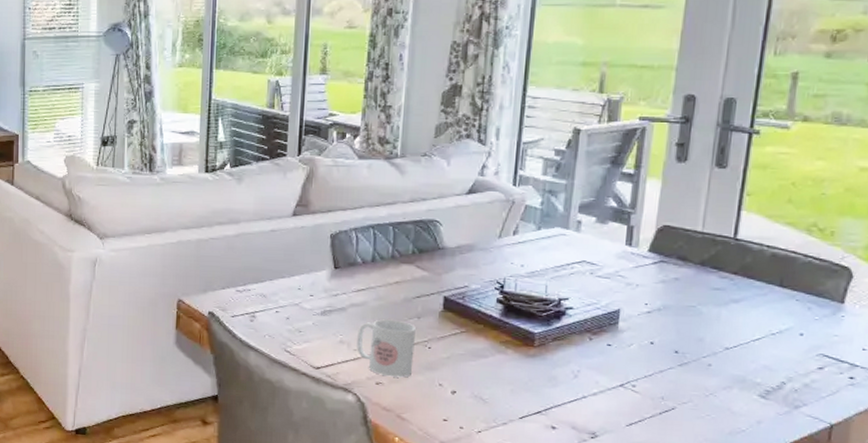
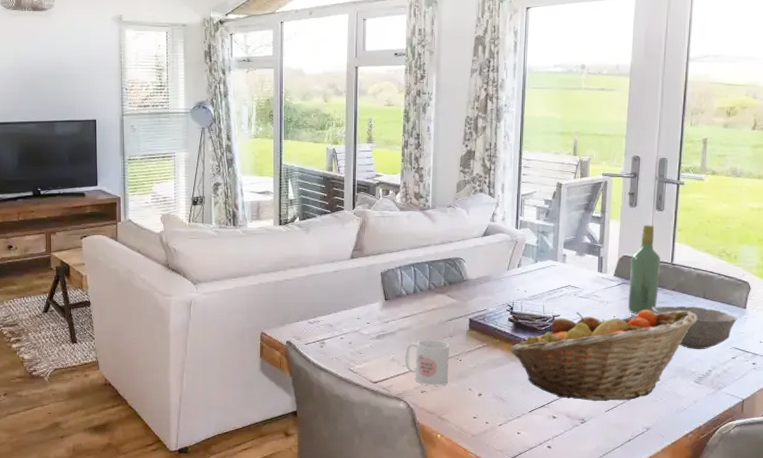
fruit basket: none [497,296,769,414] -> present [510,310,698,402]
wine bottle: none [667,186,718,303] -> present [628,225,660,314]
bowl: none [701,294,830,355] -> present [651,306,738,350]

